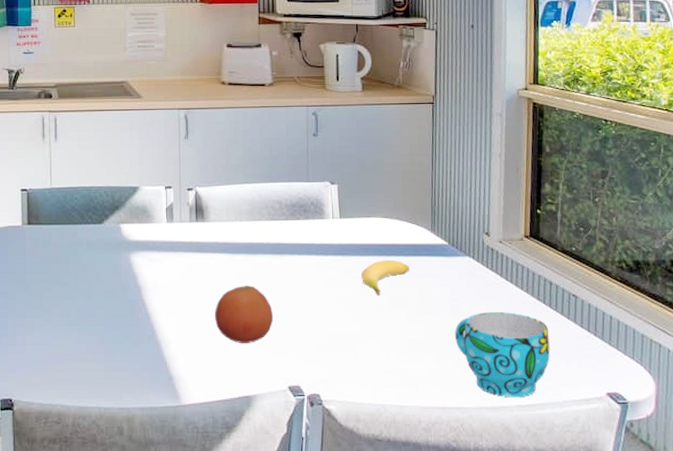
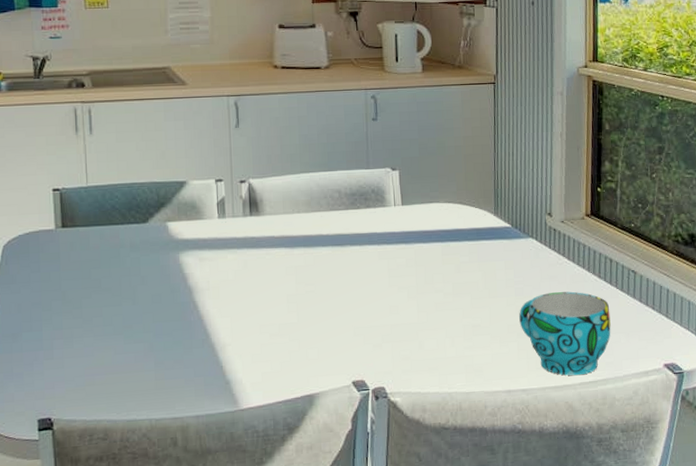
fruit: present [215,285,274,343] -> none [273,280,336,341]
banana: present [360,259,410,295] -> none [424,245,474,282]

